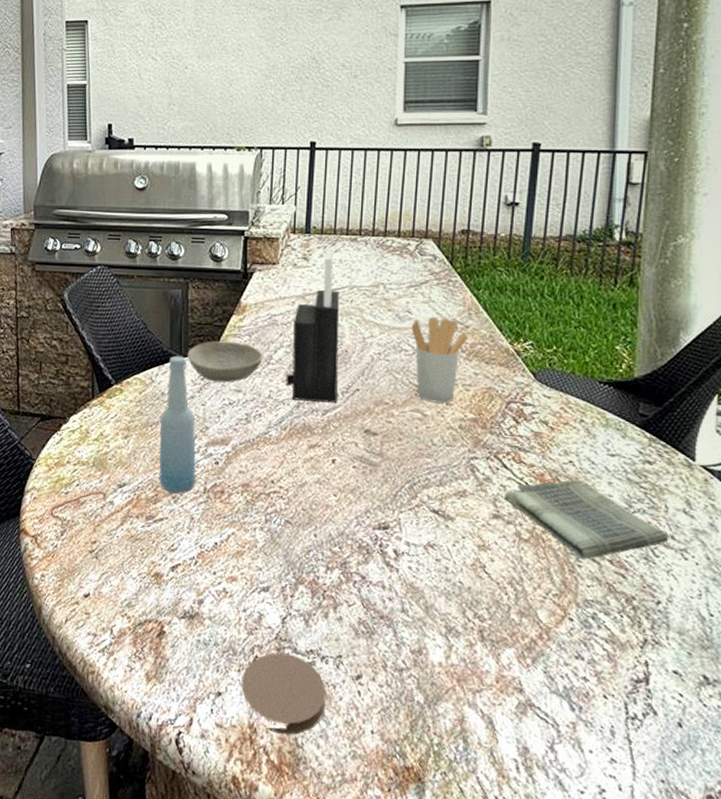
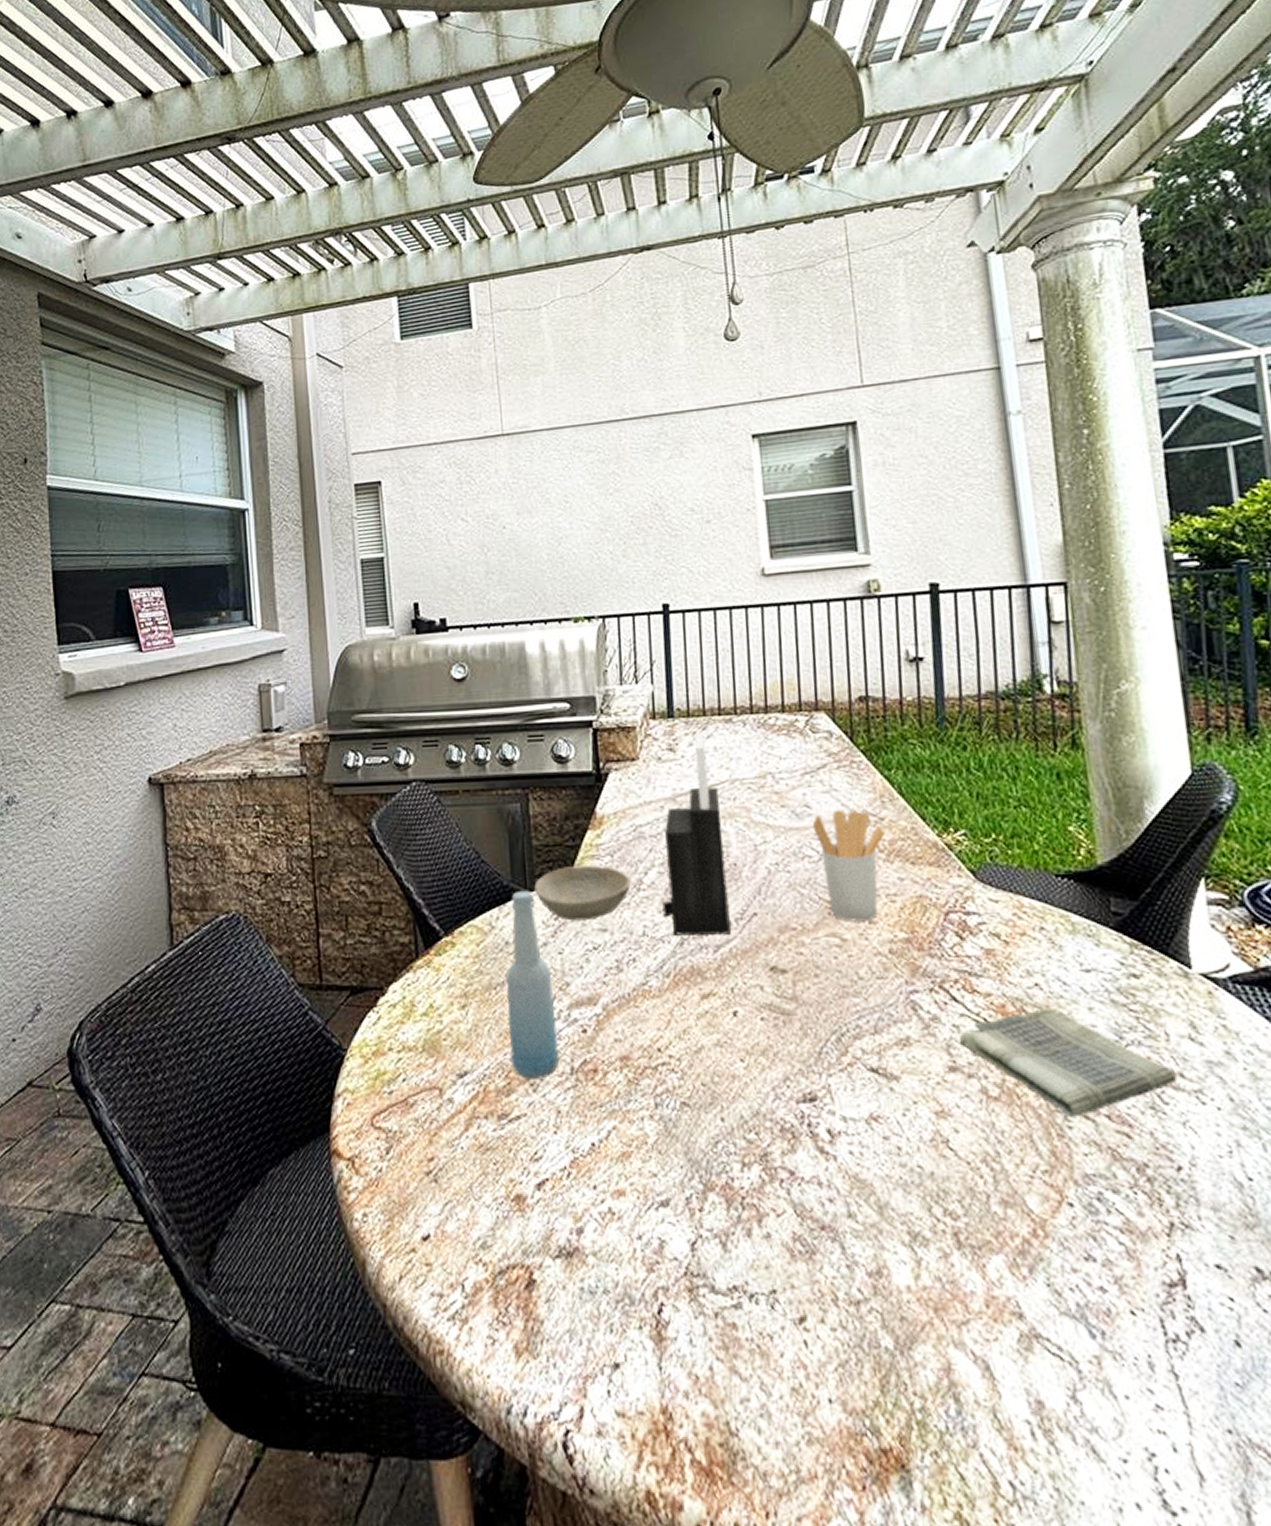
coaster: present [241,652,326,735] -> none [645,1294,763,1418]

